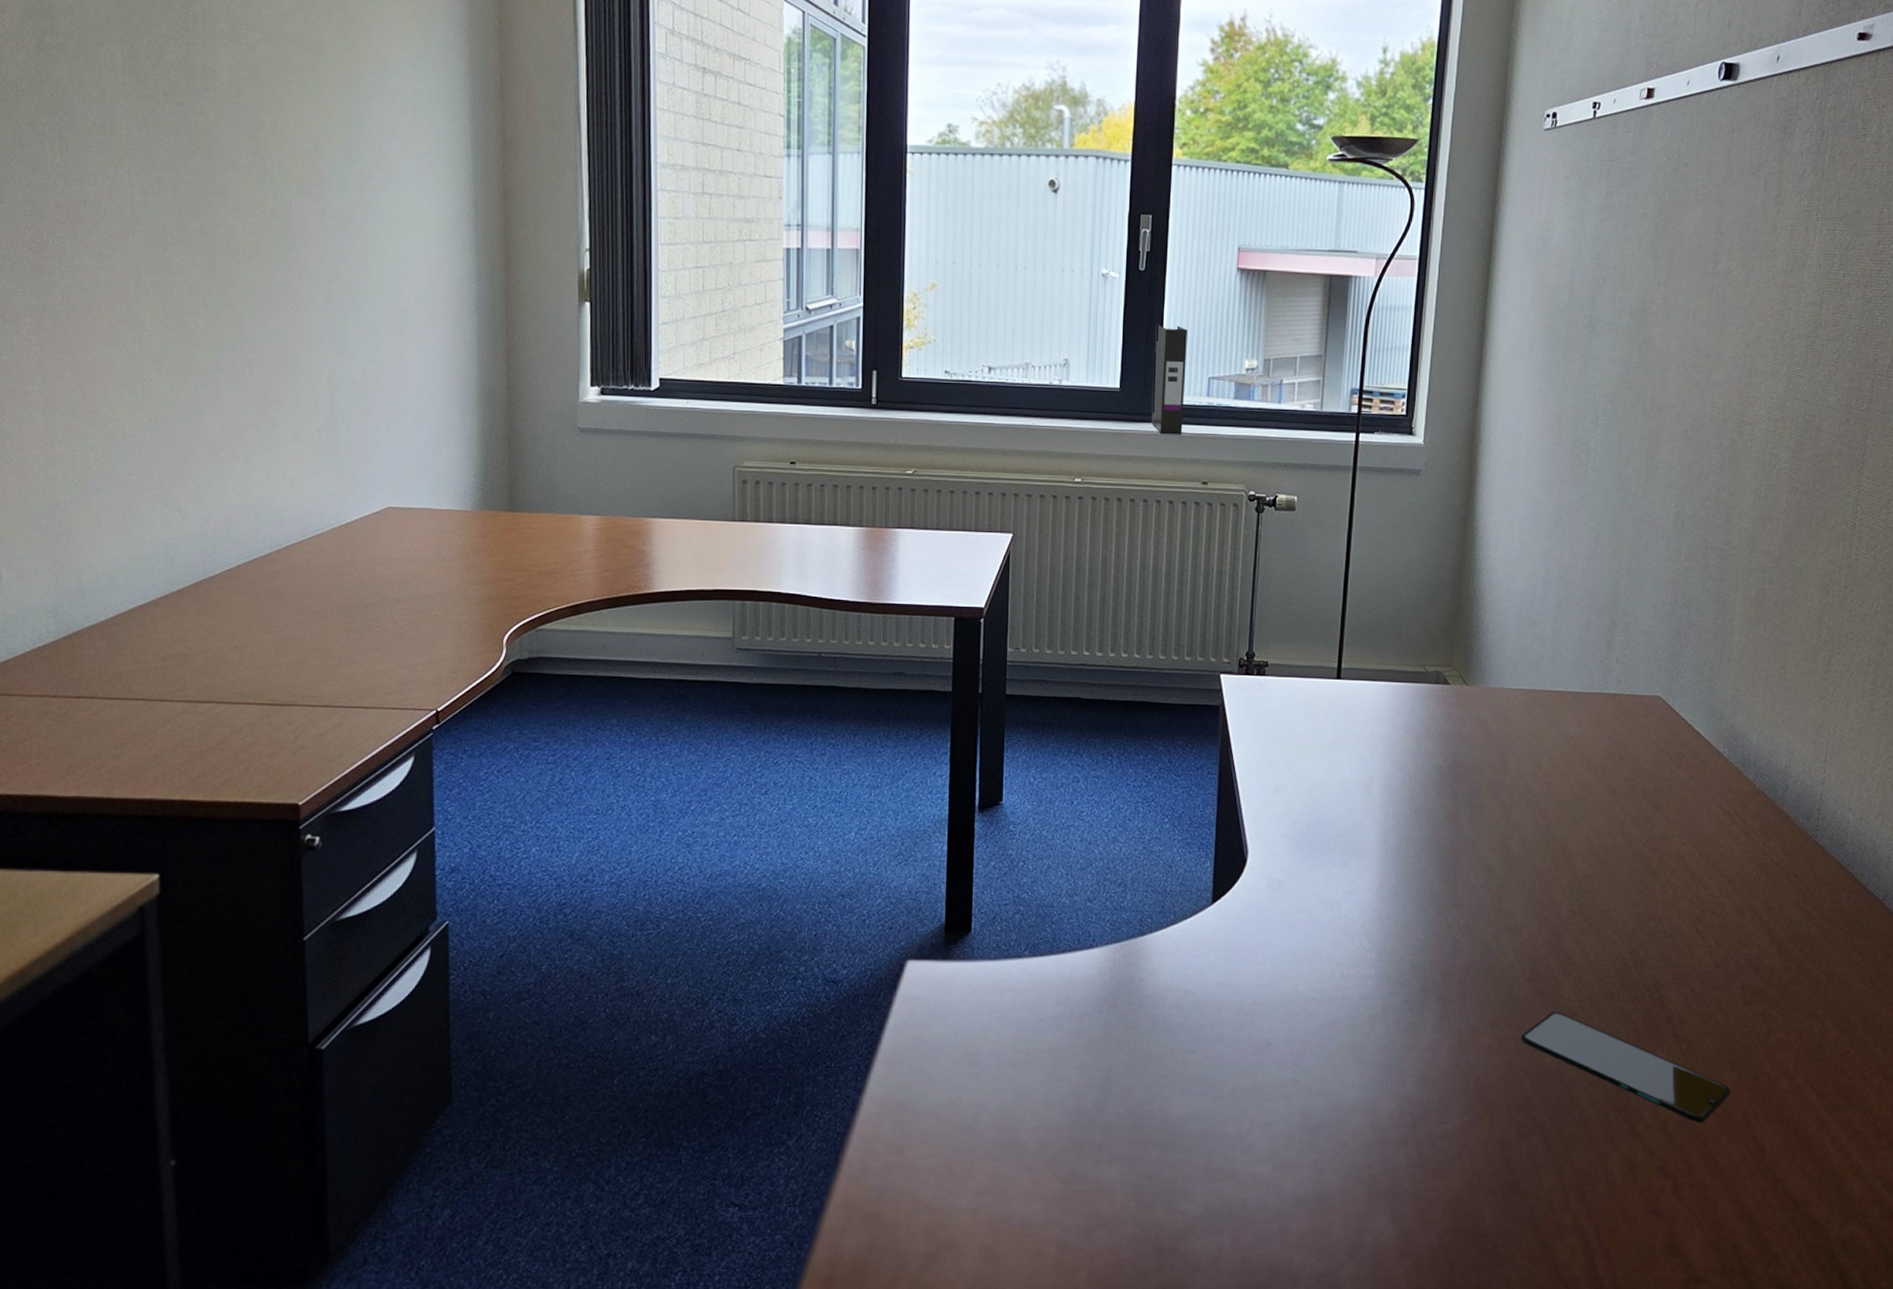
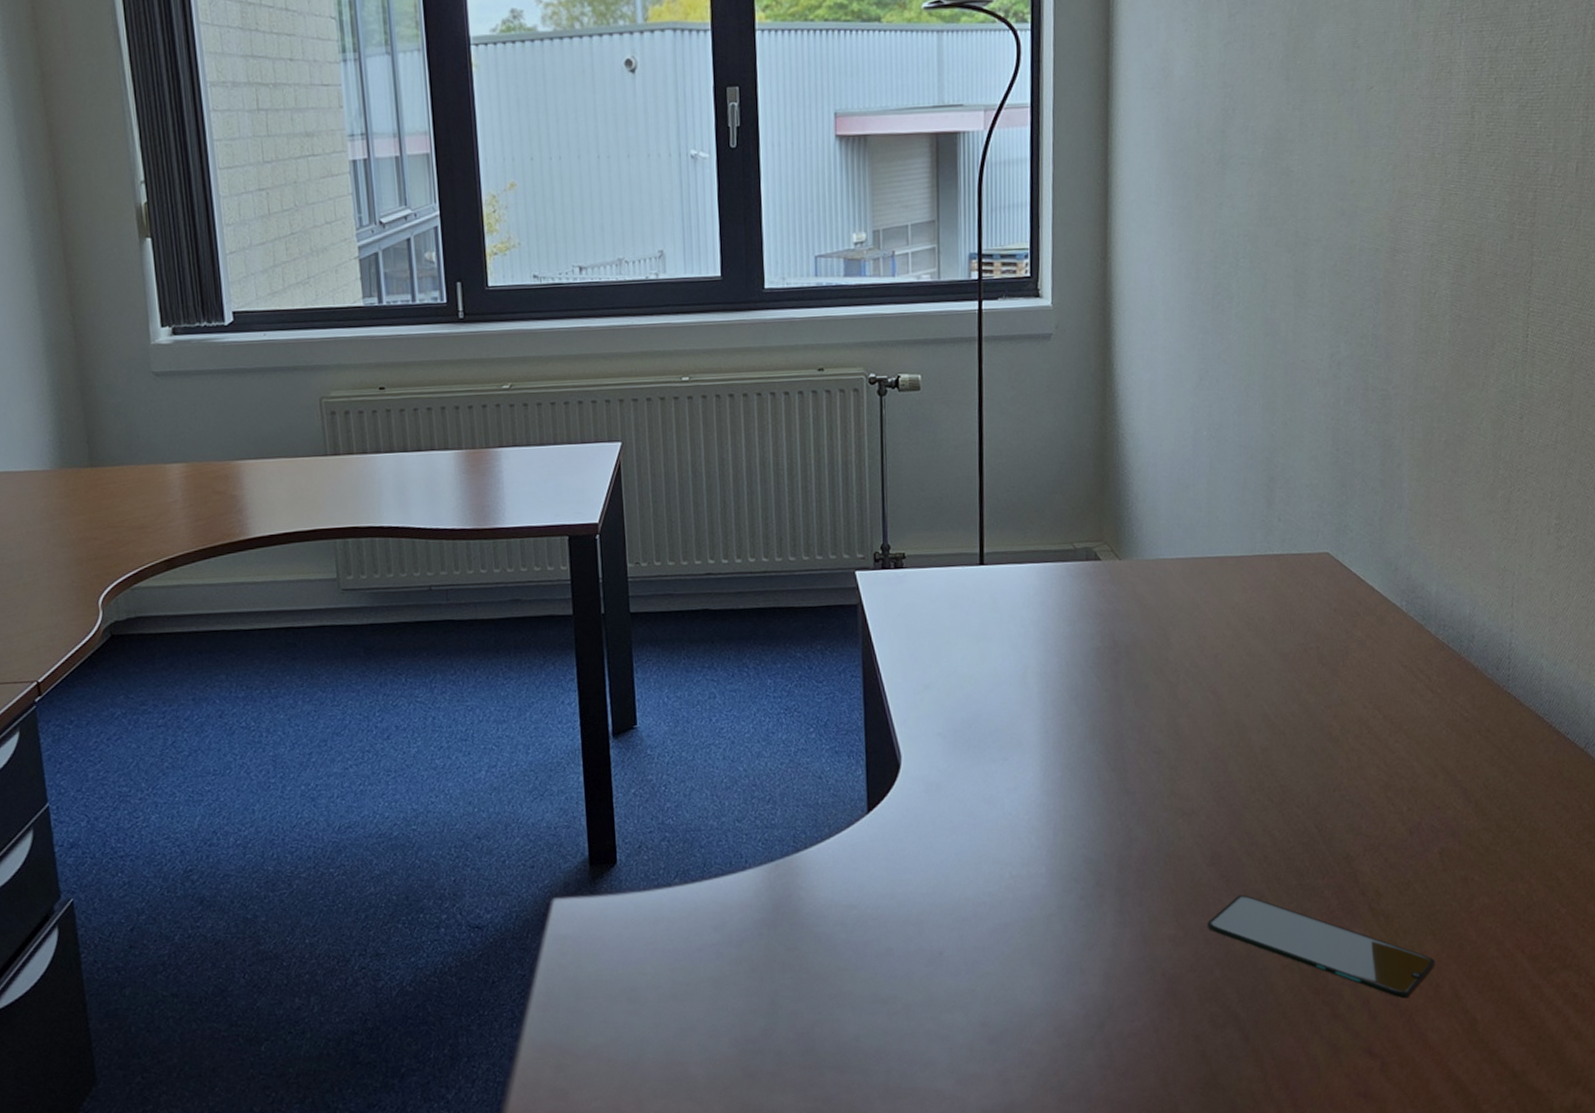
binder: present [1151,325,1187,435] -> none [754,203,792,322]

